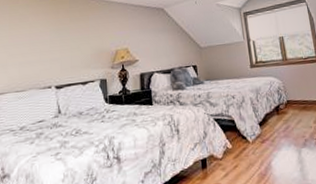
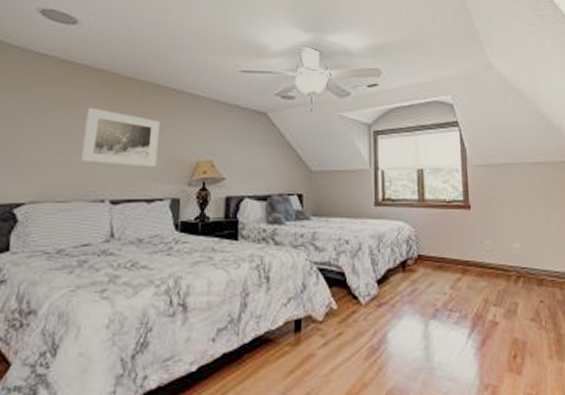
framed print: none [32,19,87,60] -> present [82,107,160,168]

